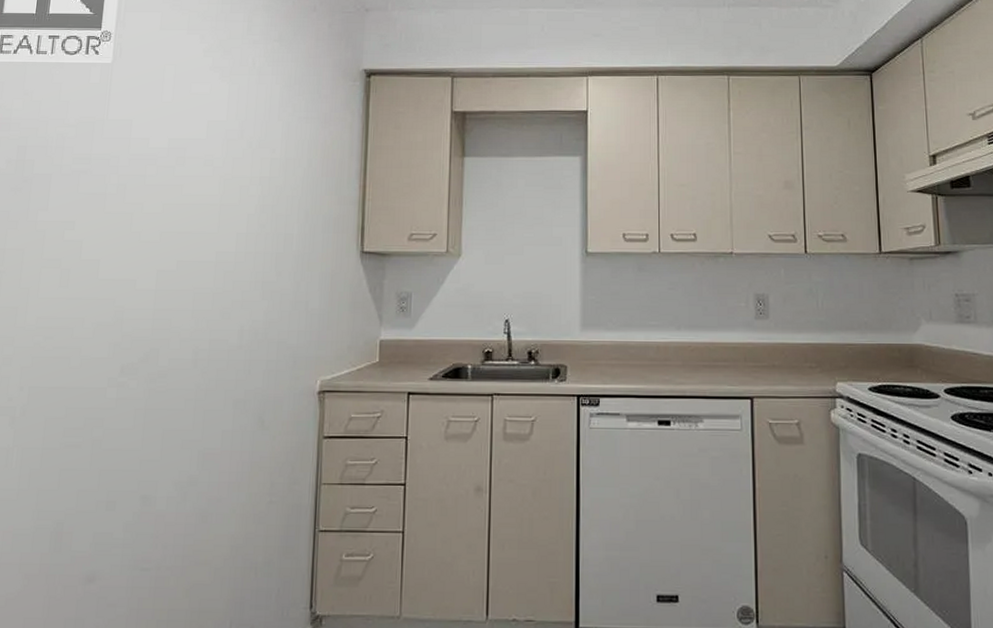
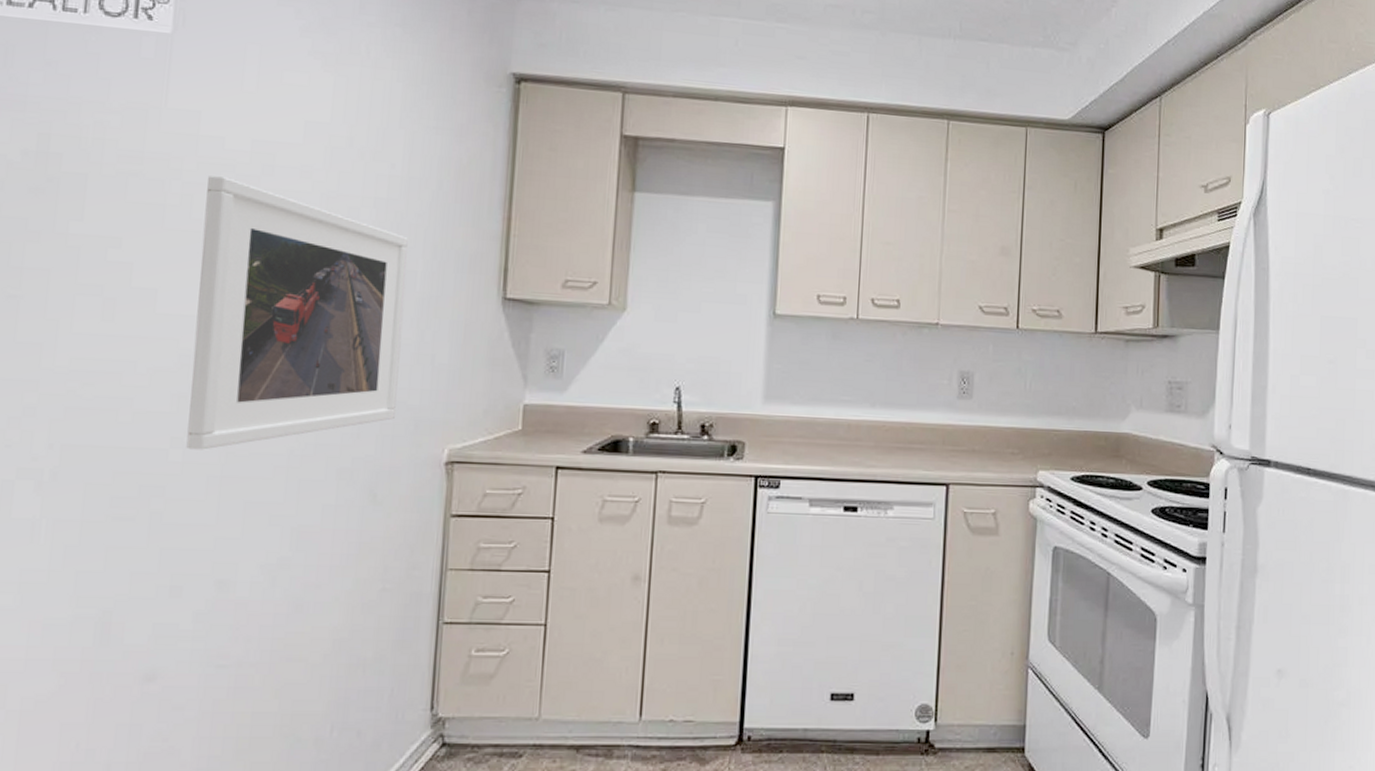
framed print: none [119,168,286,388] -> present [186,174,408,450]

